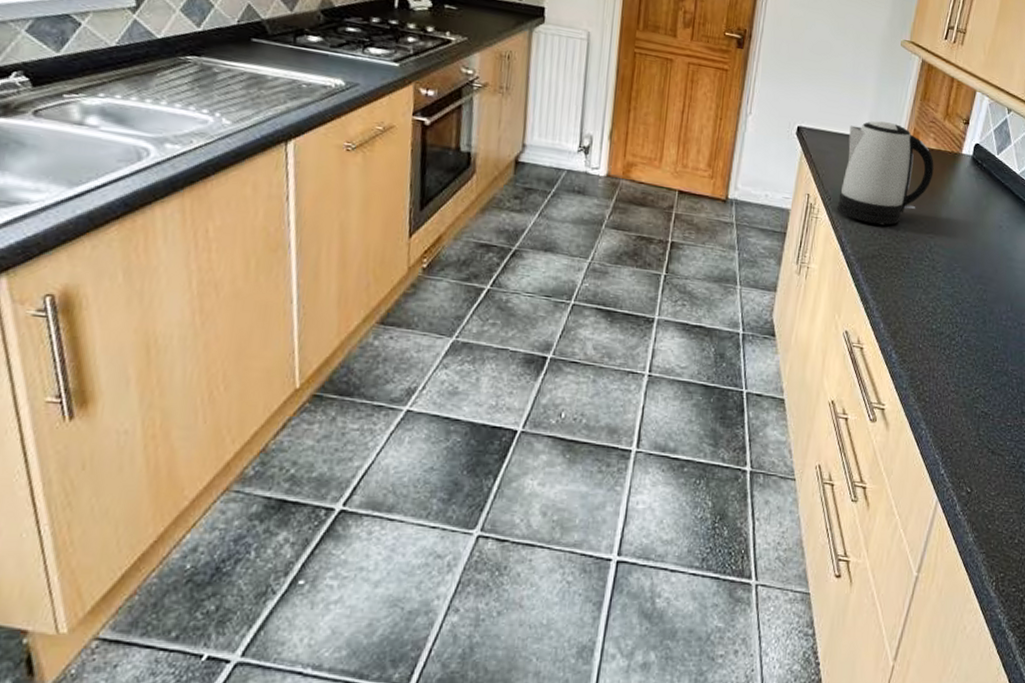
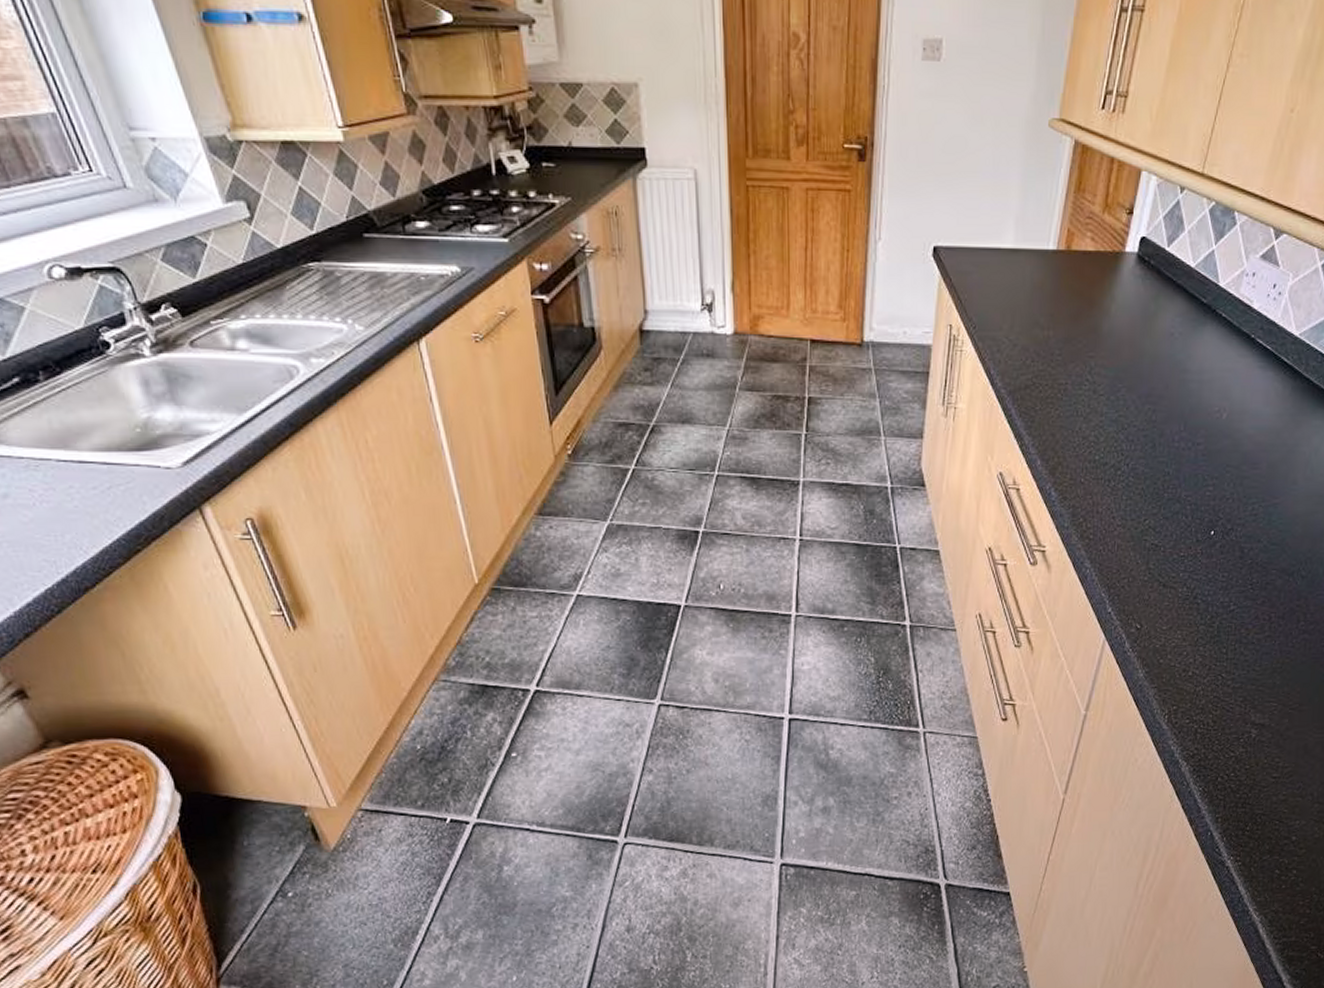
kettle: present [837,121,934,225] -> none [983,226,1092,349]

